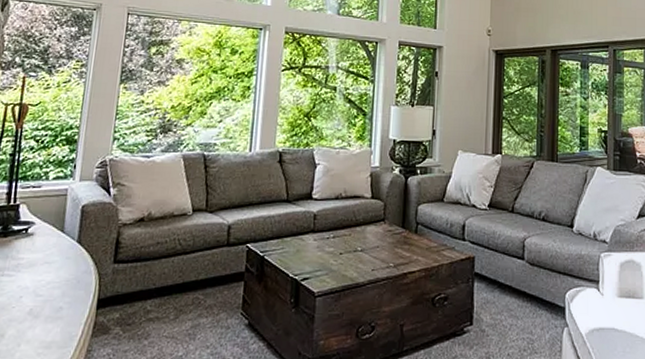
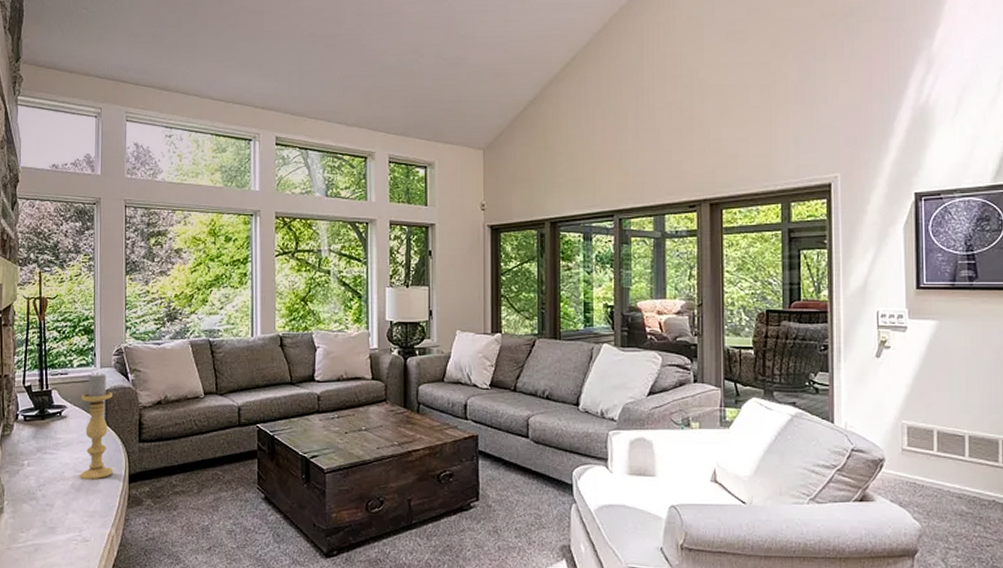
candle holder: none [39,186,90,306] -> present [80,373,114,480]

